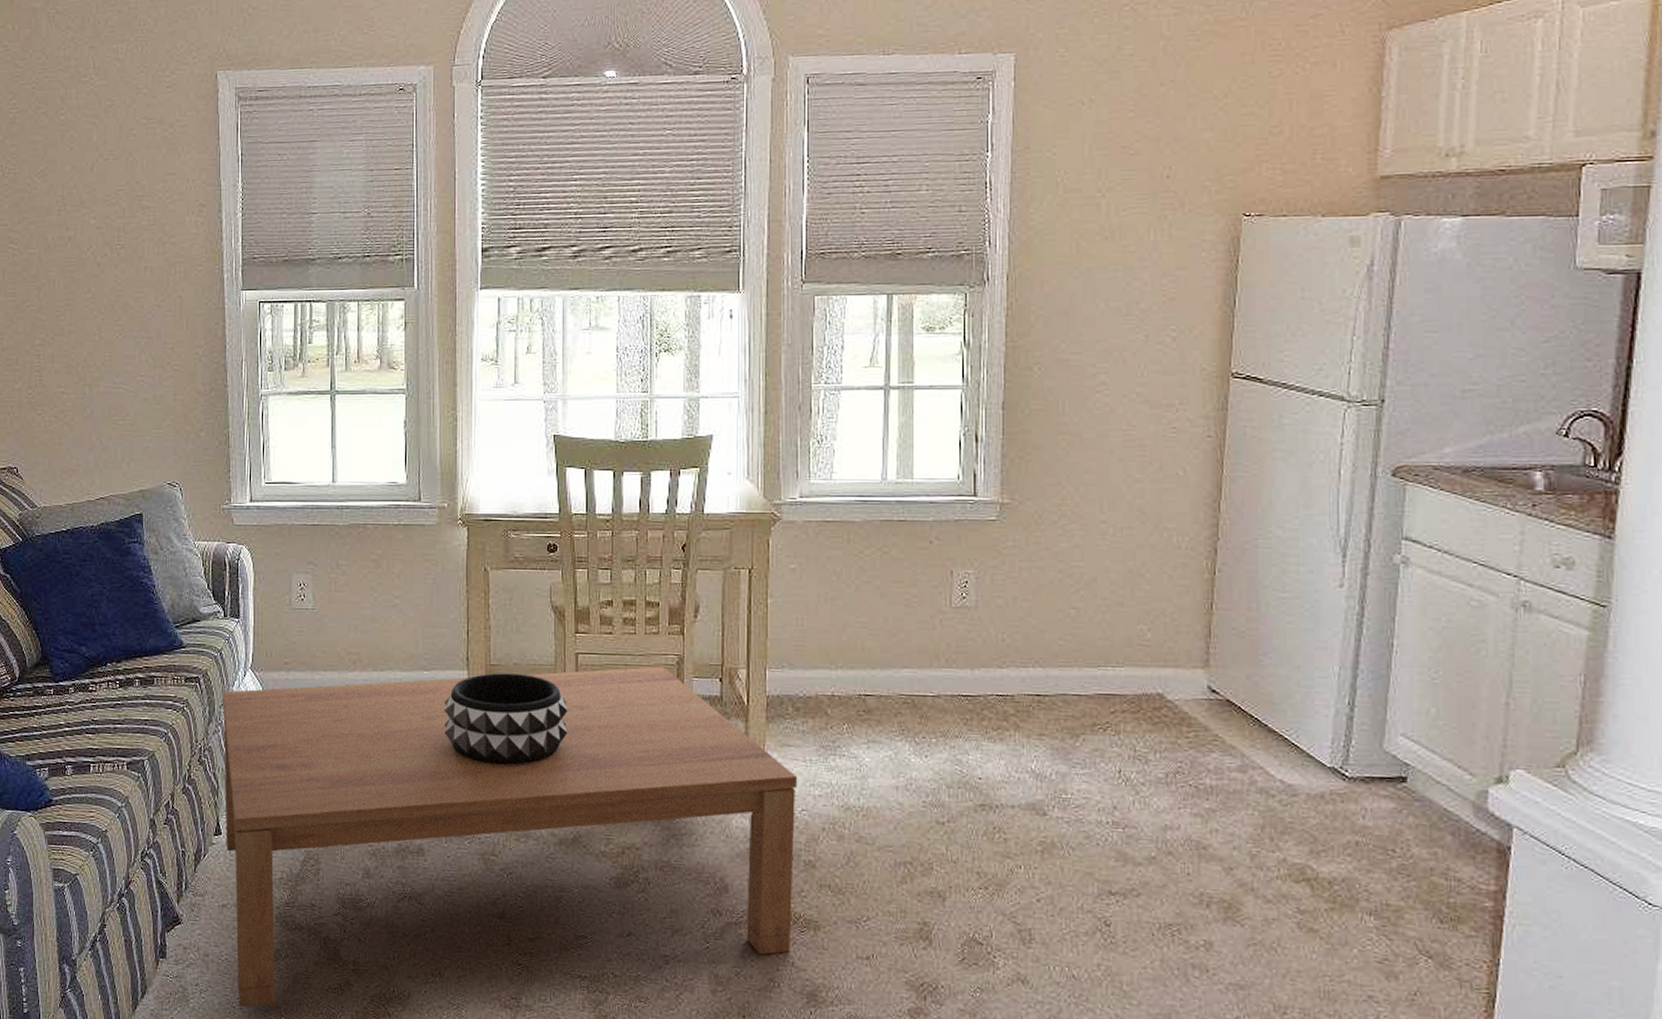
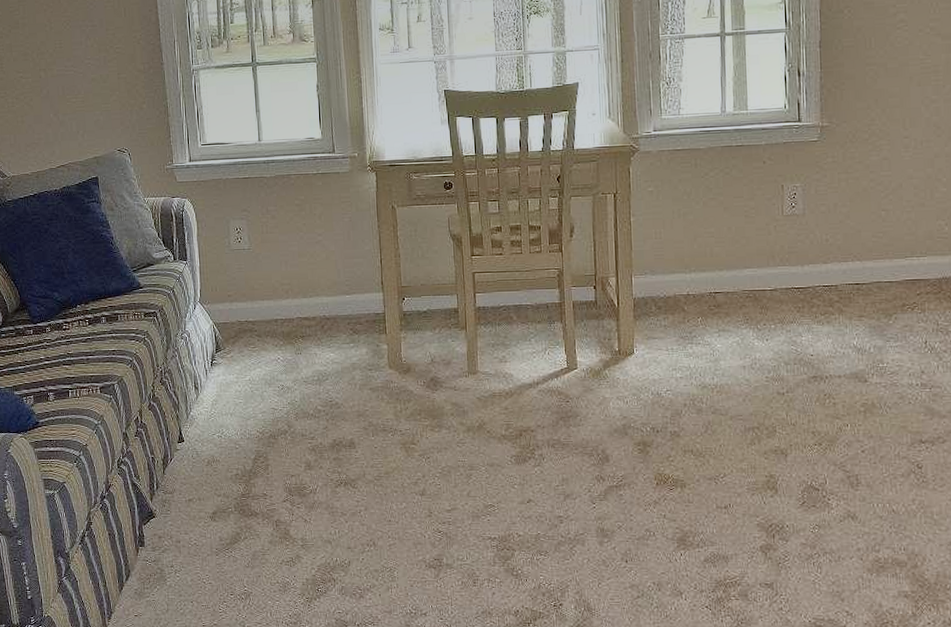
coffee table: present [222,666,798,1008] -> none [176,280,663,583]
decorative bowl: present [444,673,568,765] -> none [365,292,470,369]

